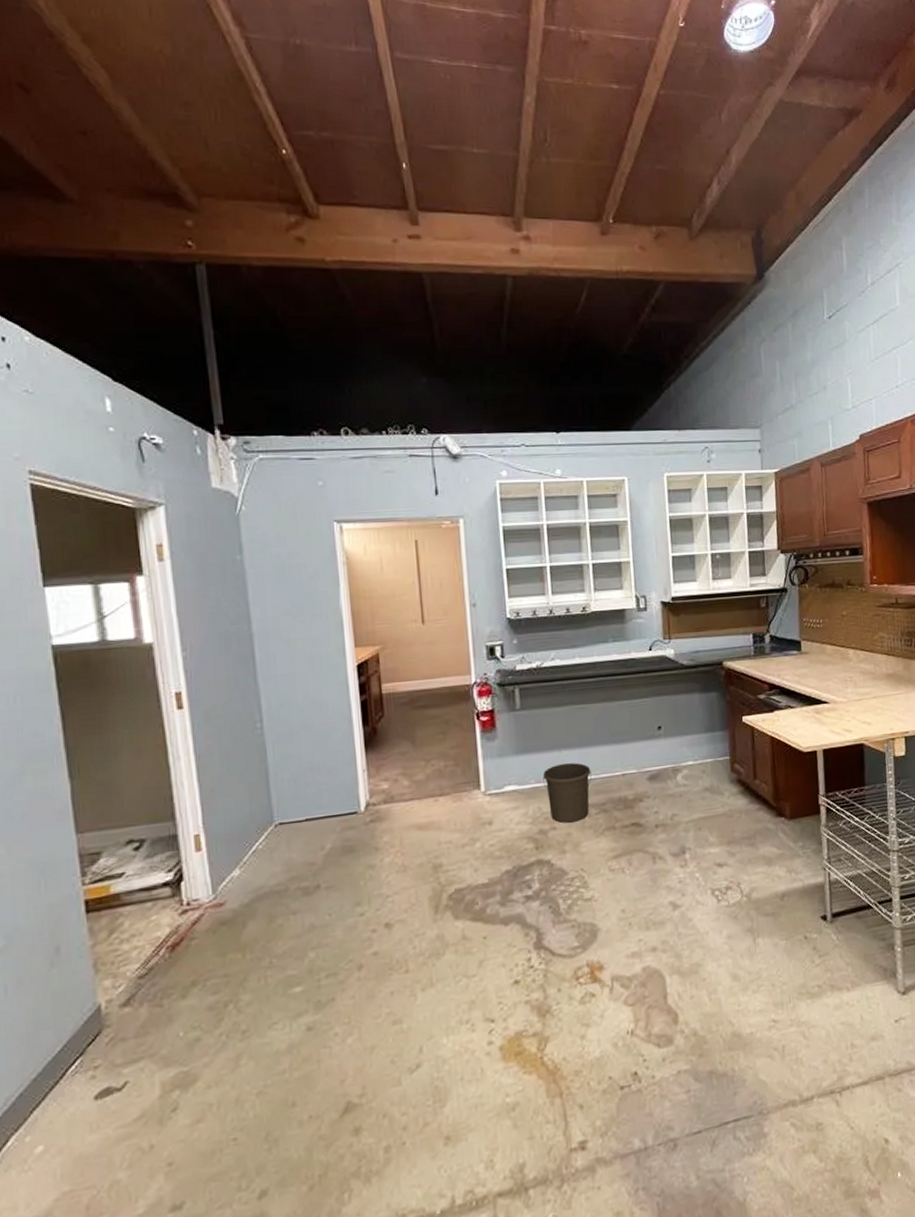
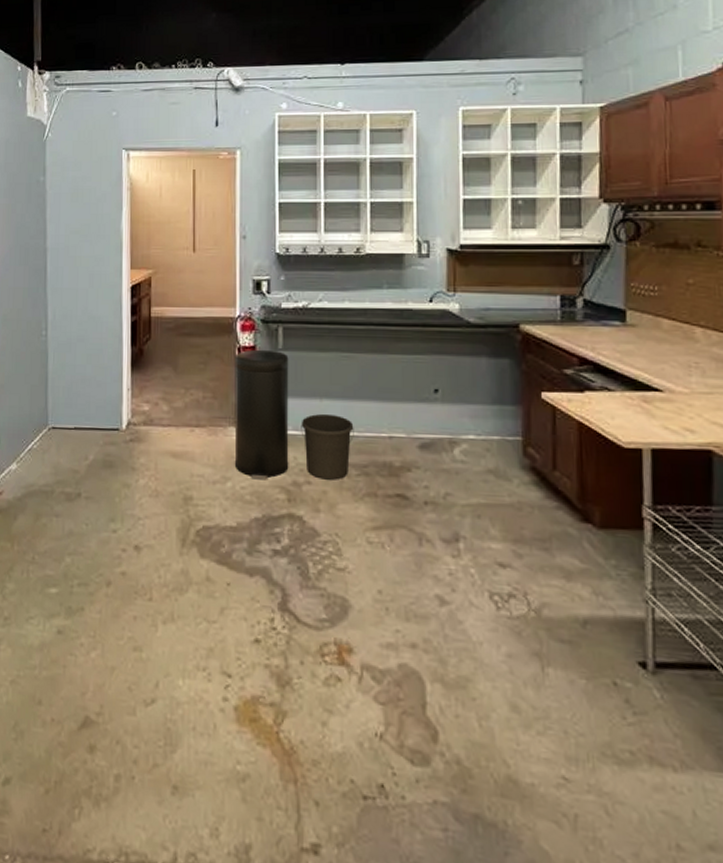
pedal bin: none [474,711,535,834] -> present [234,349,289,479]

